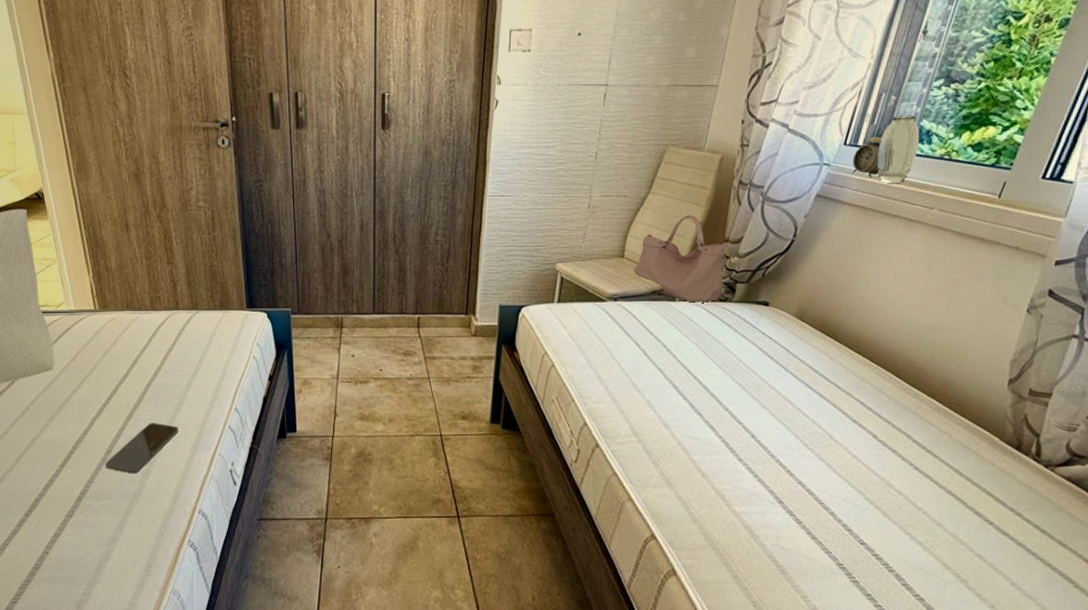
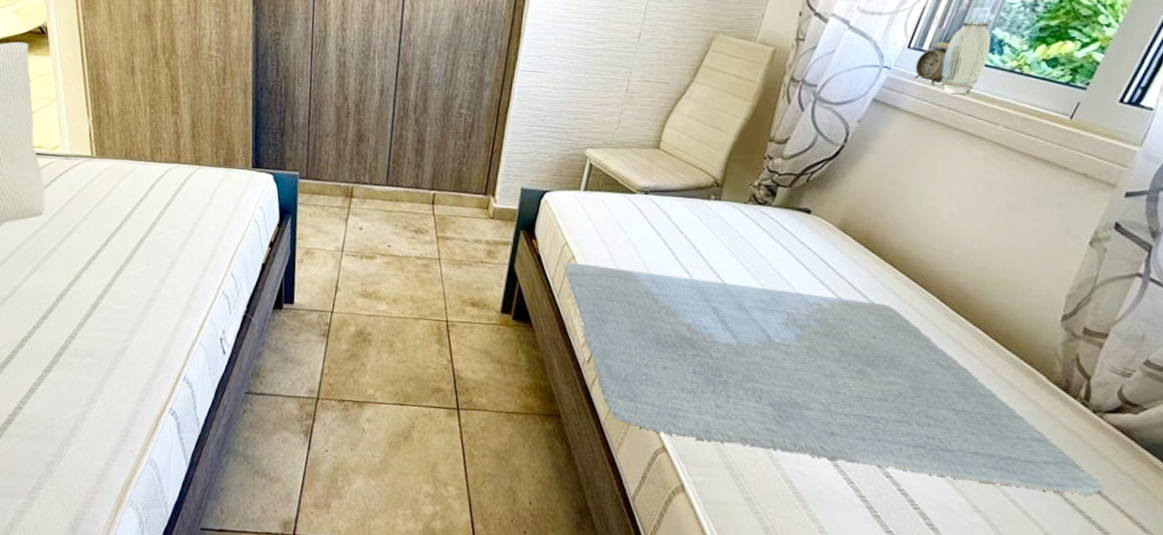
smartphone: present [106,423,178,474] -> none [89,281,169,333]
bath mat: none [544,370,1063,545] -> present [563,262,1105,496]
handbag: present [633,214,727,303] -> none [668,108,771,204]

